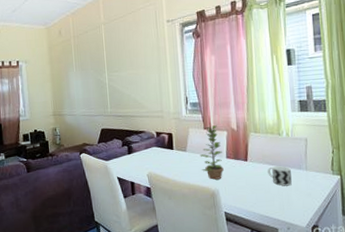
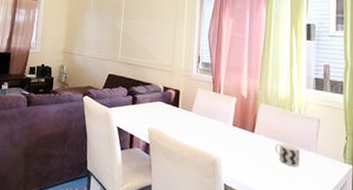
plant: present [200,125,224,180] -> none [205,89,229,147]

